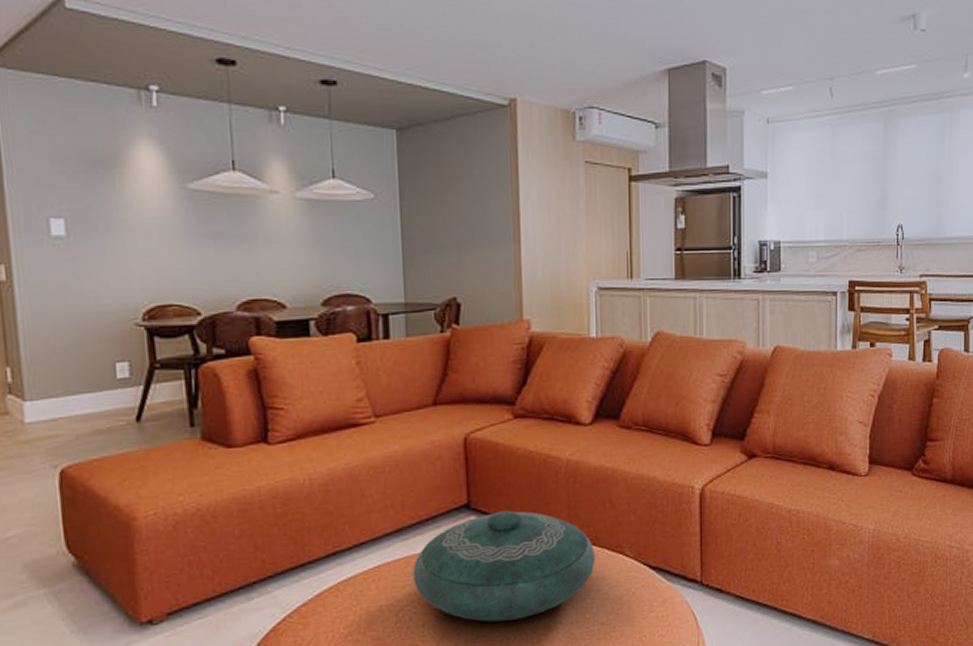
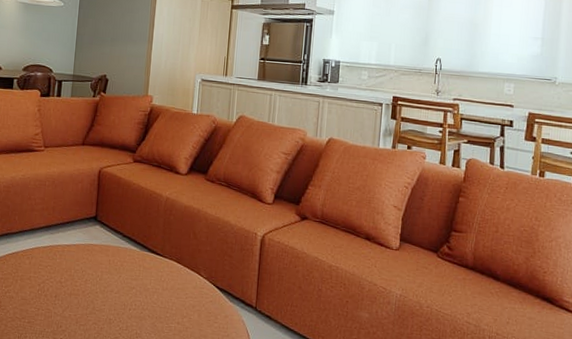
decorative bowl: present [413,510,596,622] -> none [53,225,179,307]

